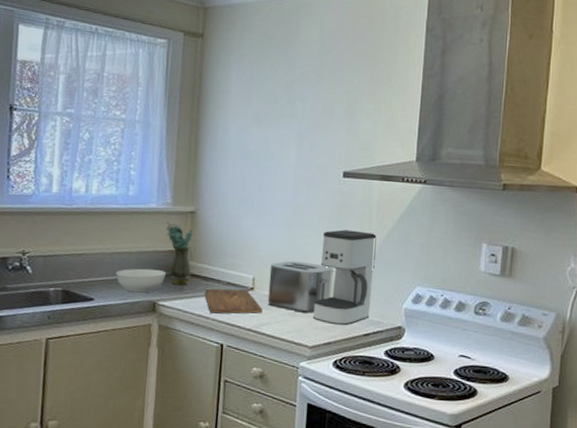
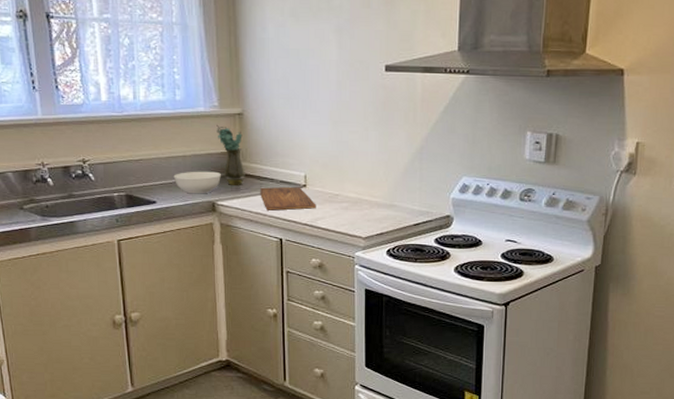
toaster: present [267,261,332,313] -> none [320,158,380,206]
coffee maker: present [313,229,377,326] -> none [364,124,422,217]

